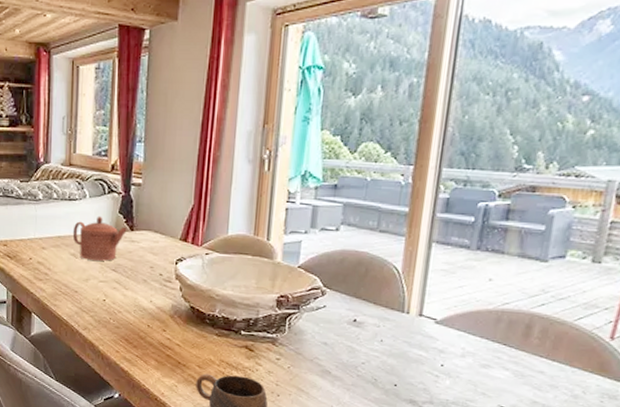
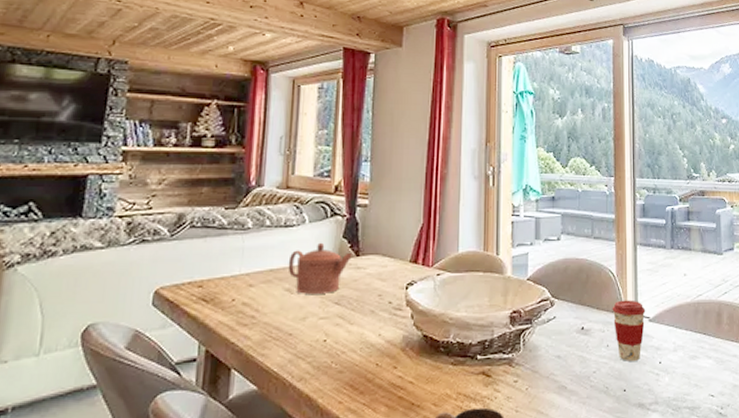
coffee cup: none [391,298,433,360] -> present [612,300,646,361]

